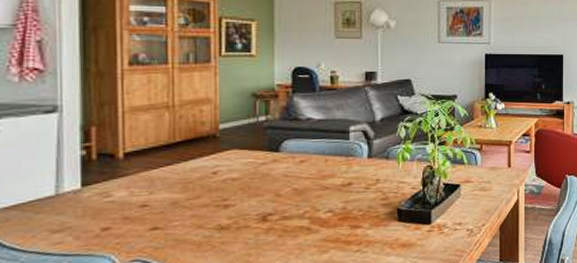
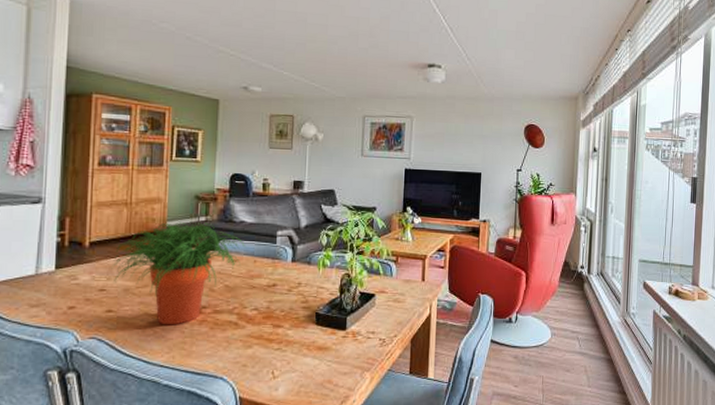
potted plant: none [154,122,316,238] -> present [111,222,247,325]

